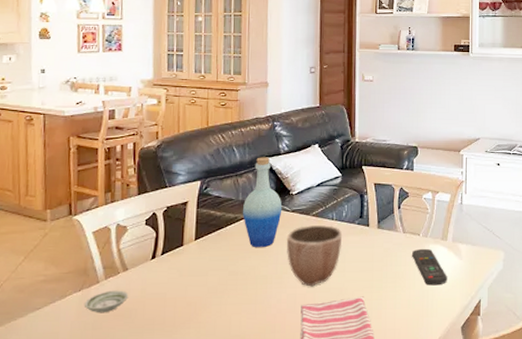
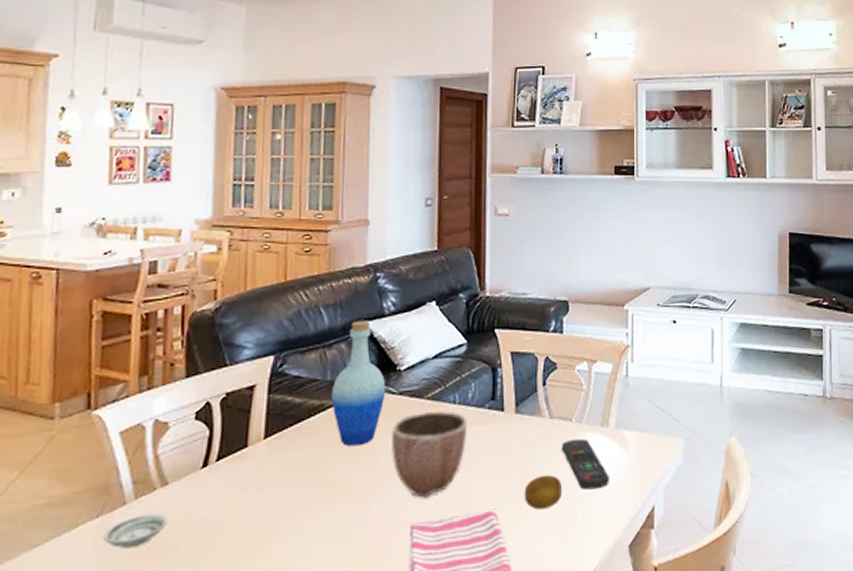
fruit: none [384,273,412,299] -> present [524,474,562,510]

